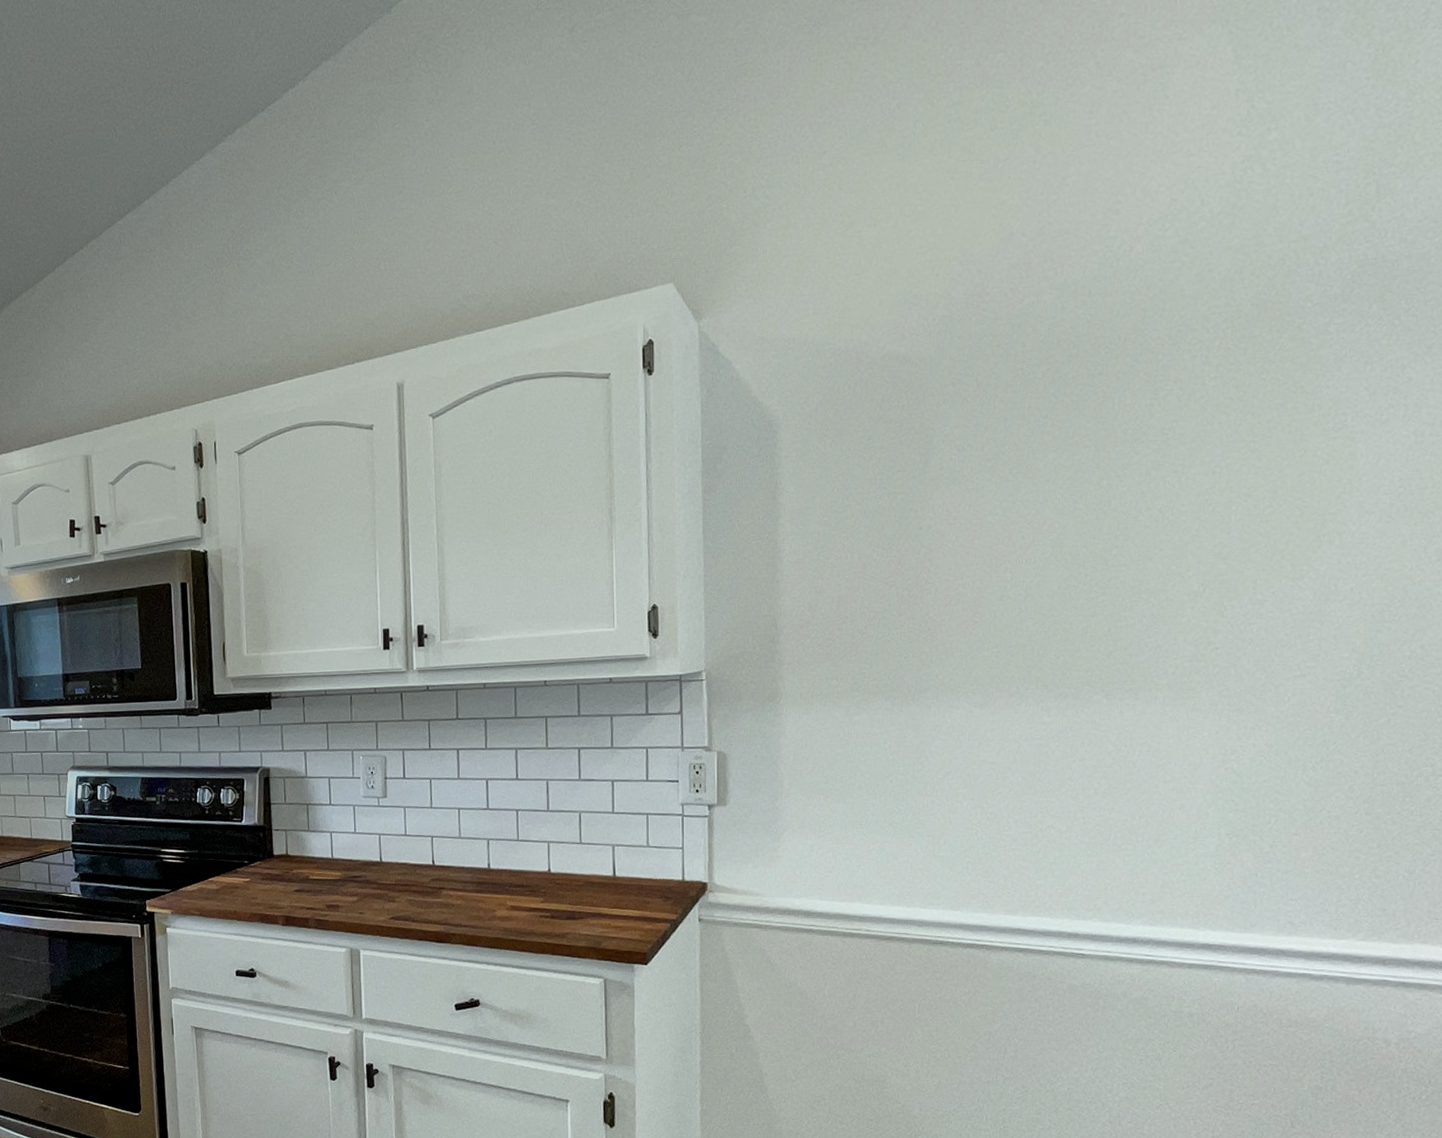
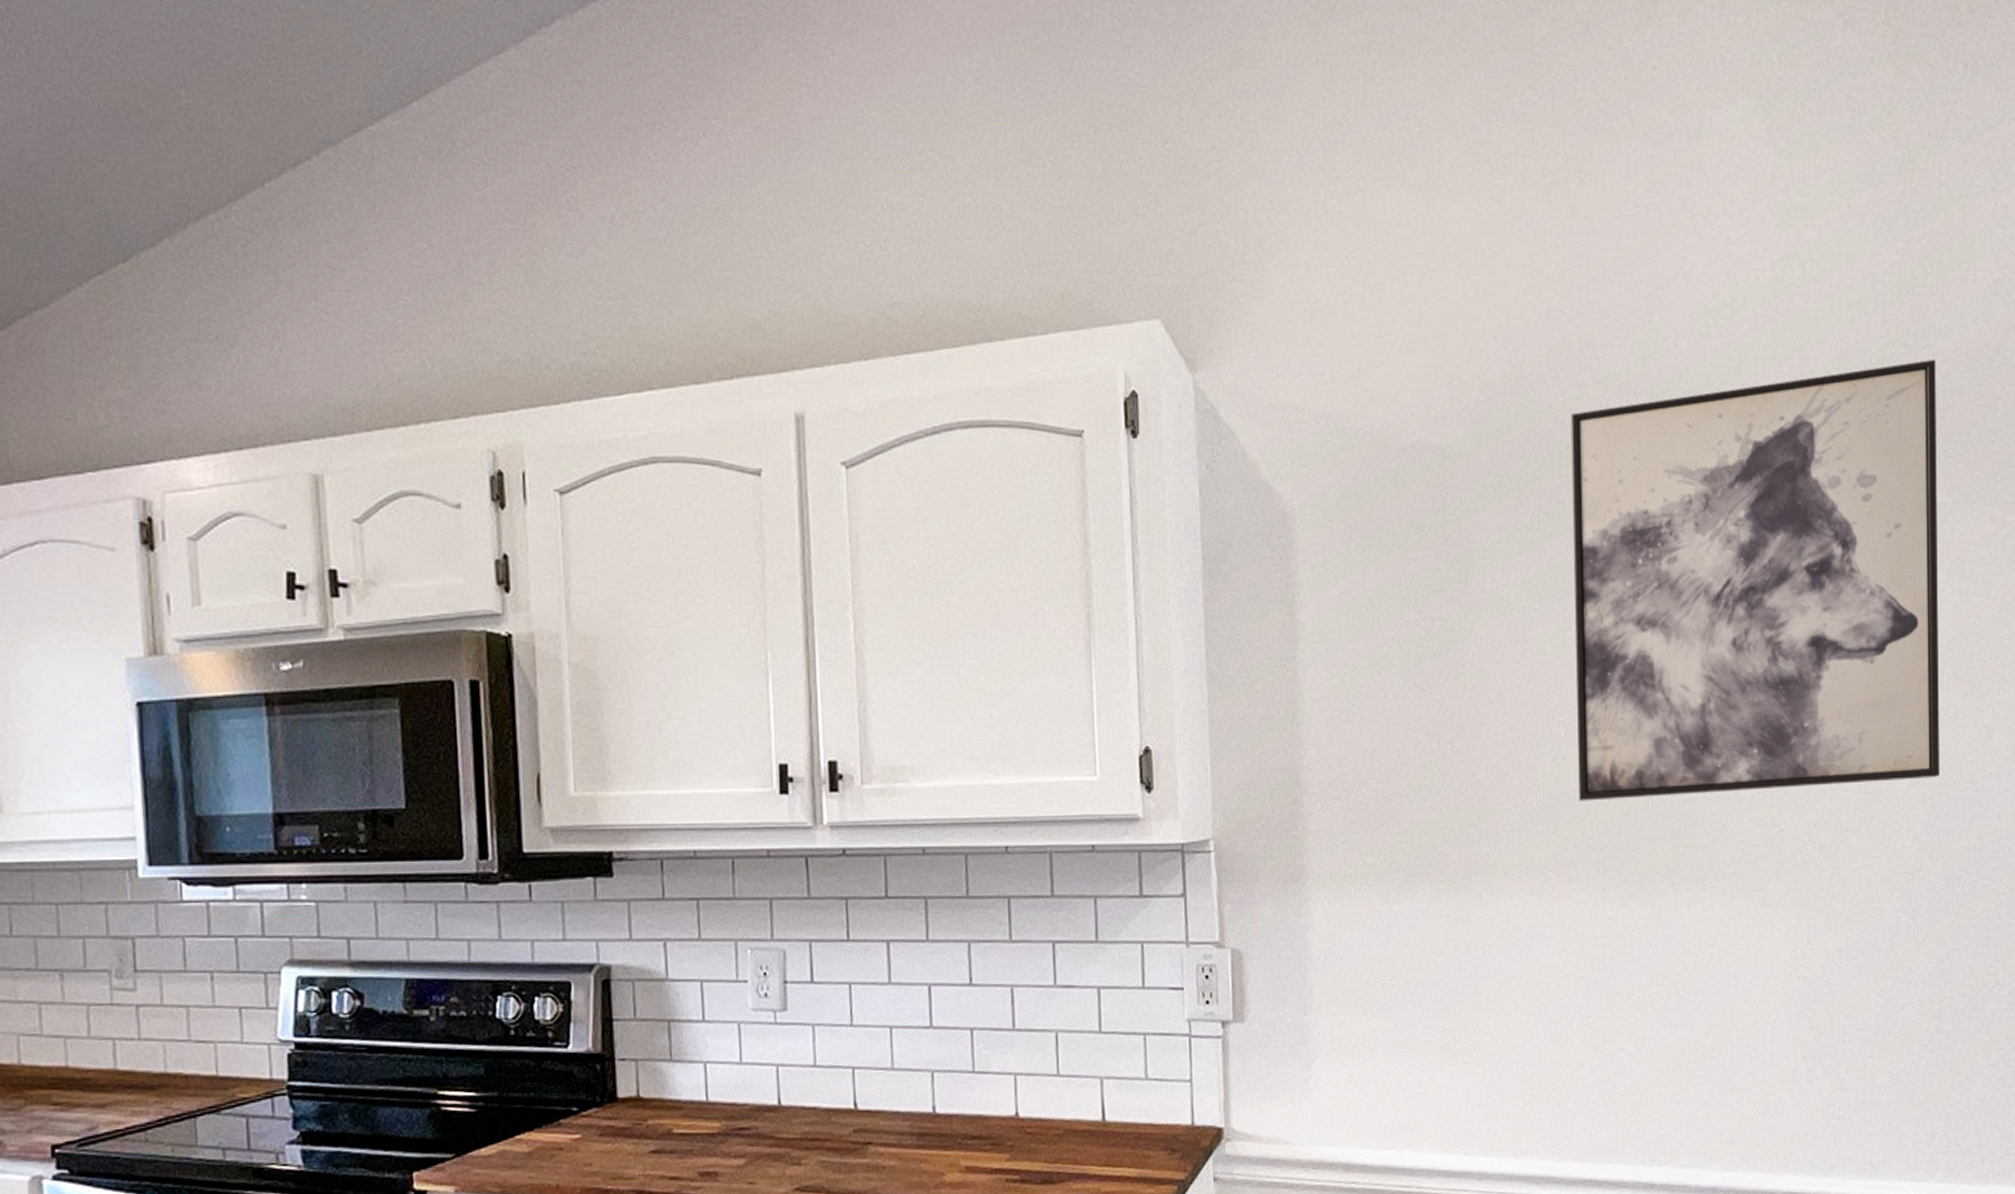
wall art: none [1022,230,1401,631] -> present [1570,359,1941,801]

